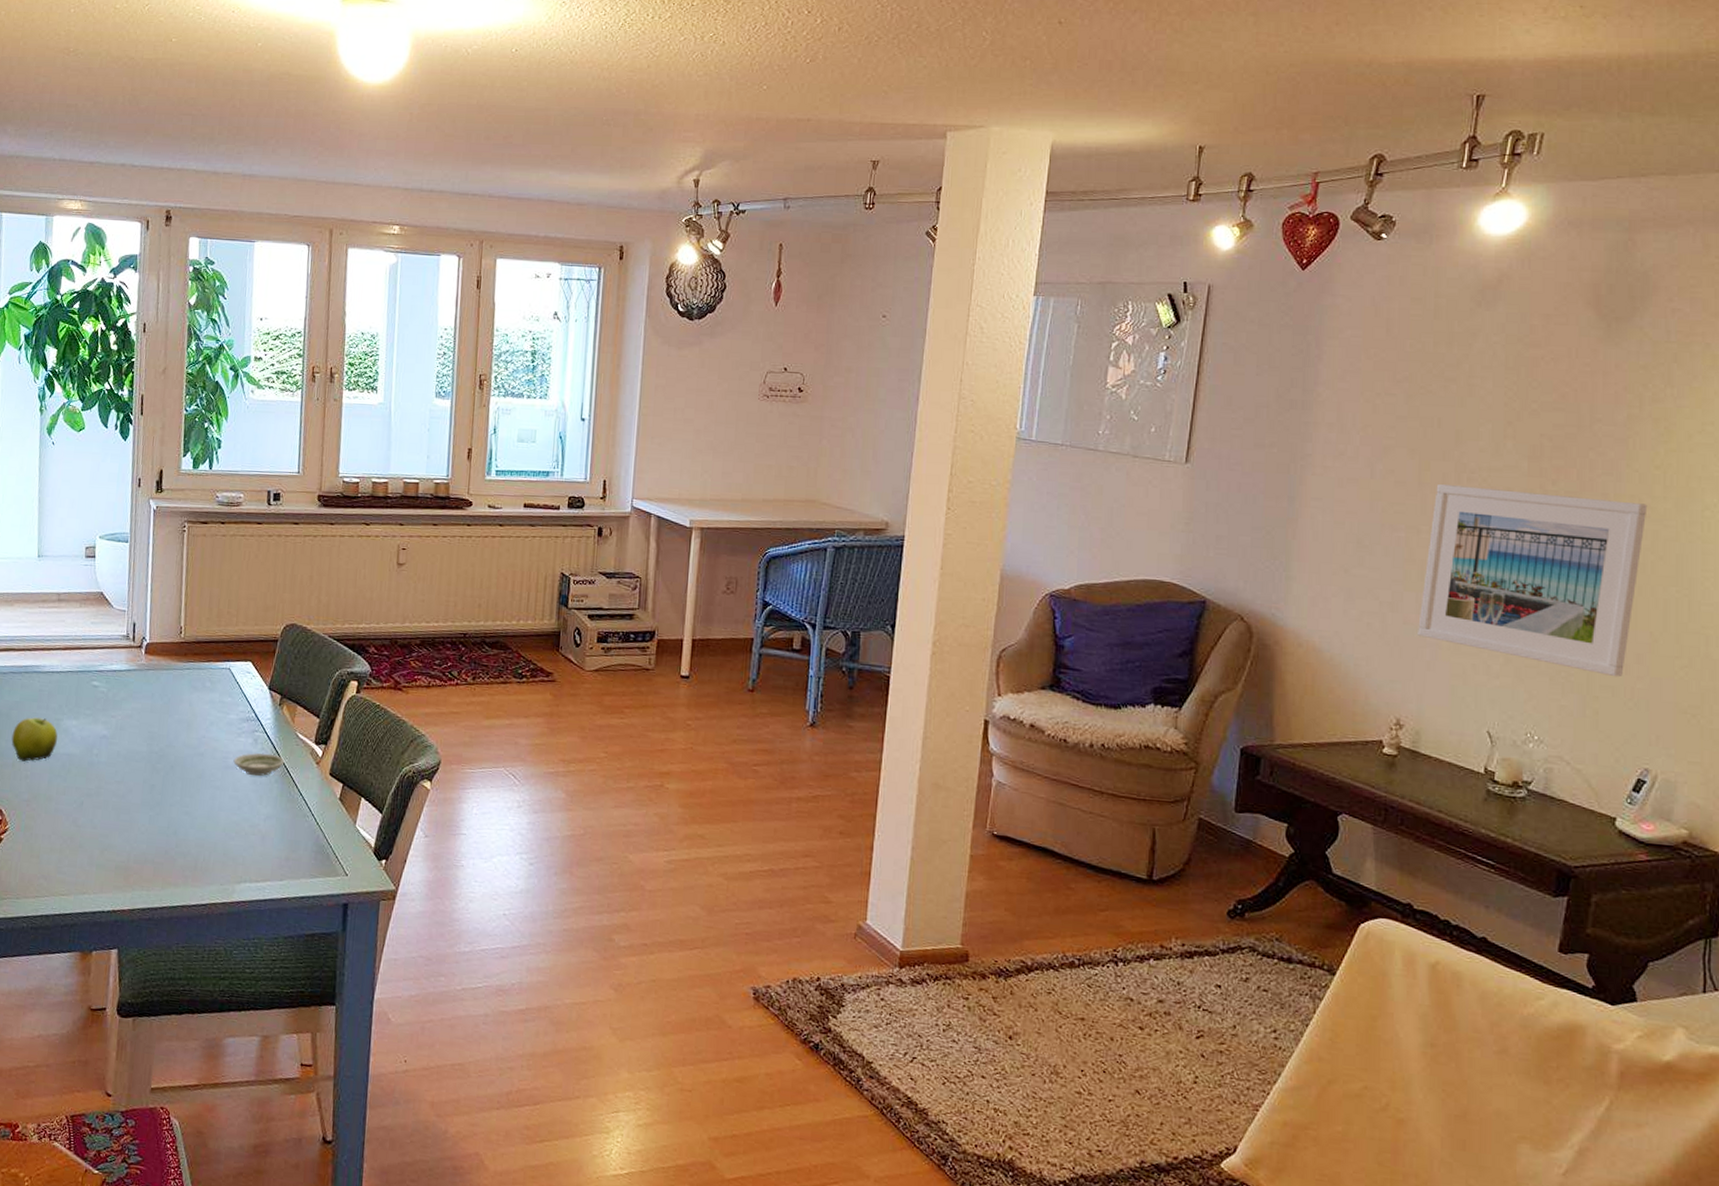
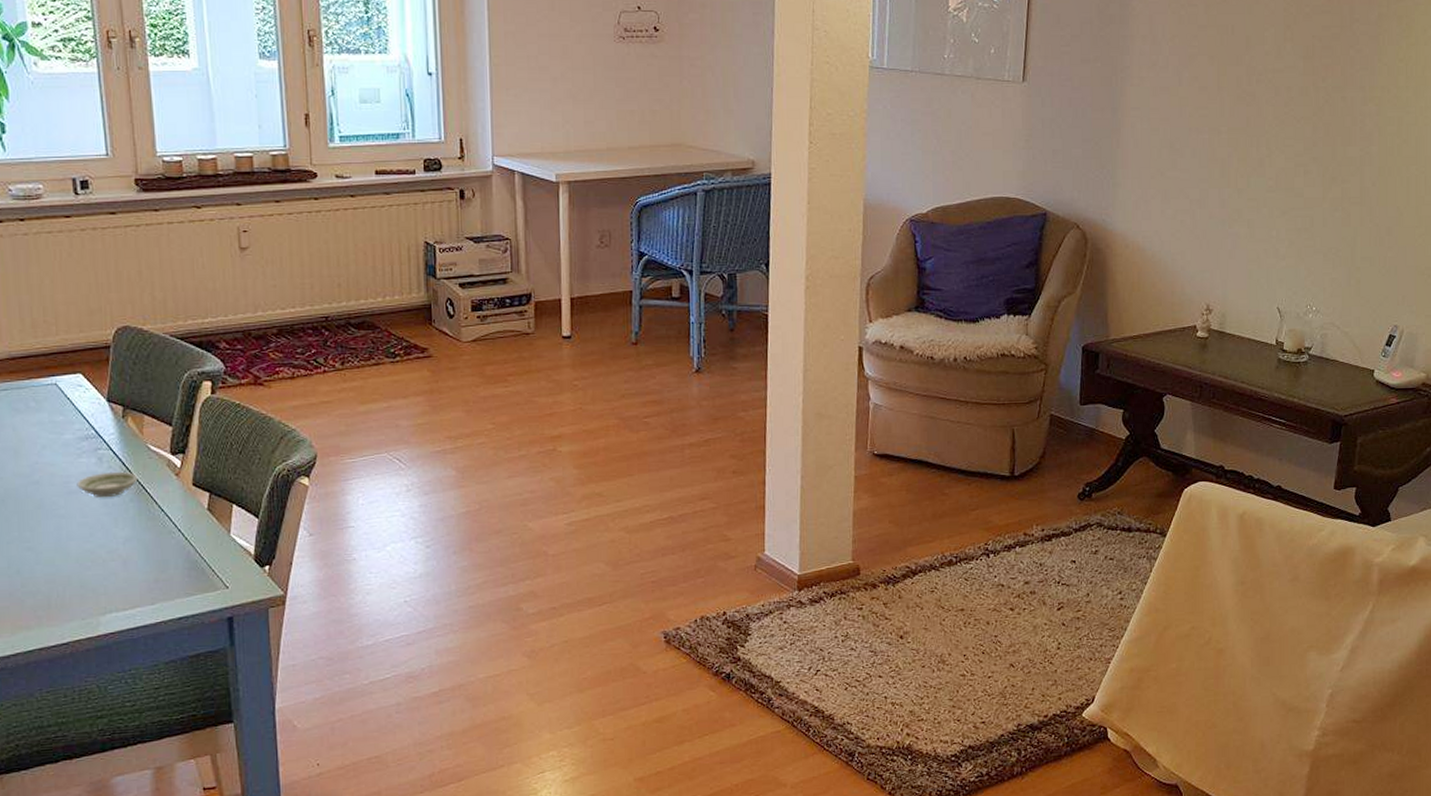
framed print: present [1418,483,1648,678] -> none [1221,86,1394,249]

